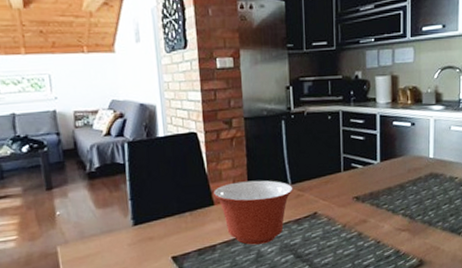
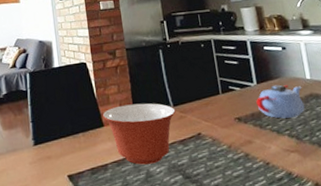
teapot: none [377,163,424,198] -> present [256,84,305,119]

